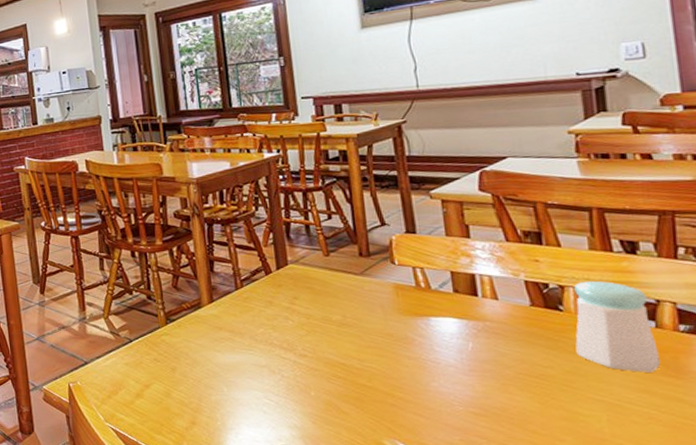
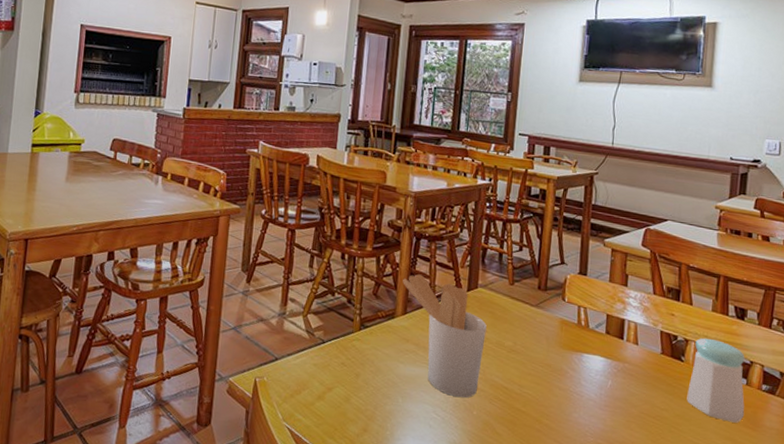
utensil holder: none [202,260,310,380] -> present [403,274,487,398]

